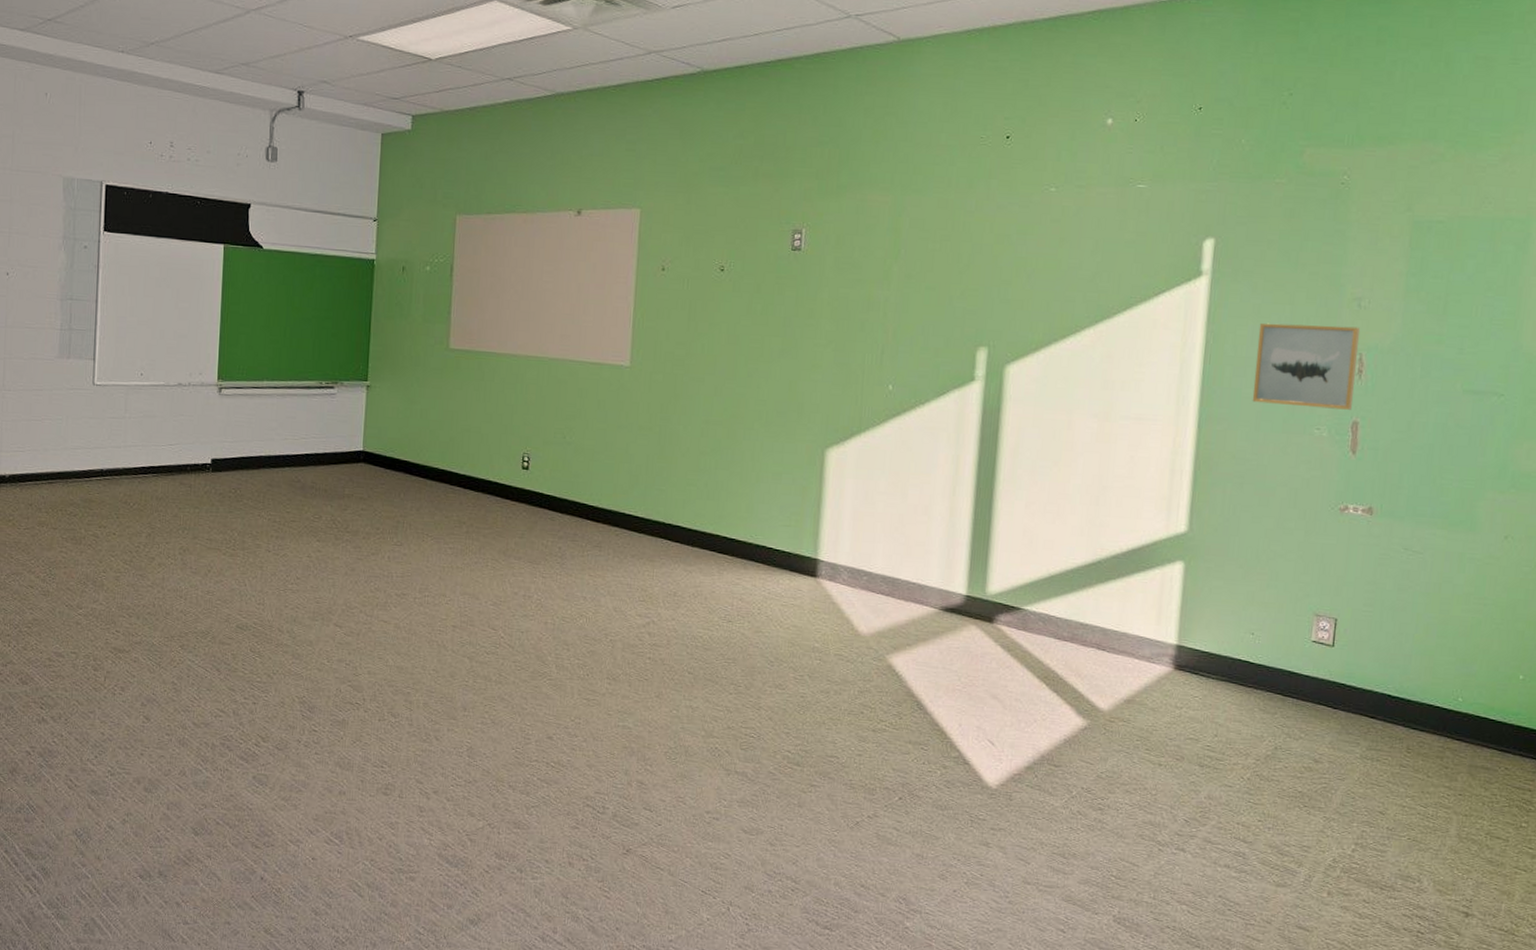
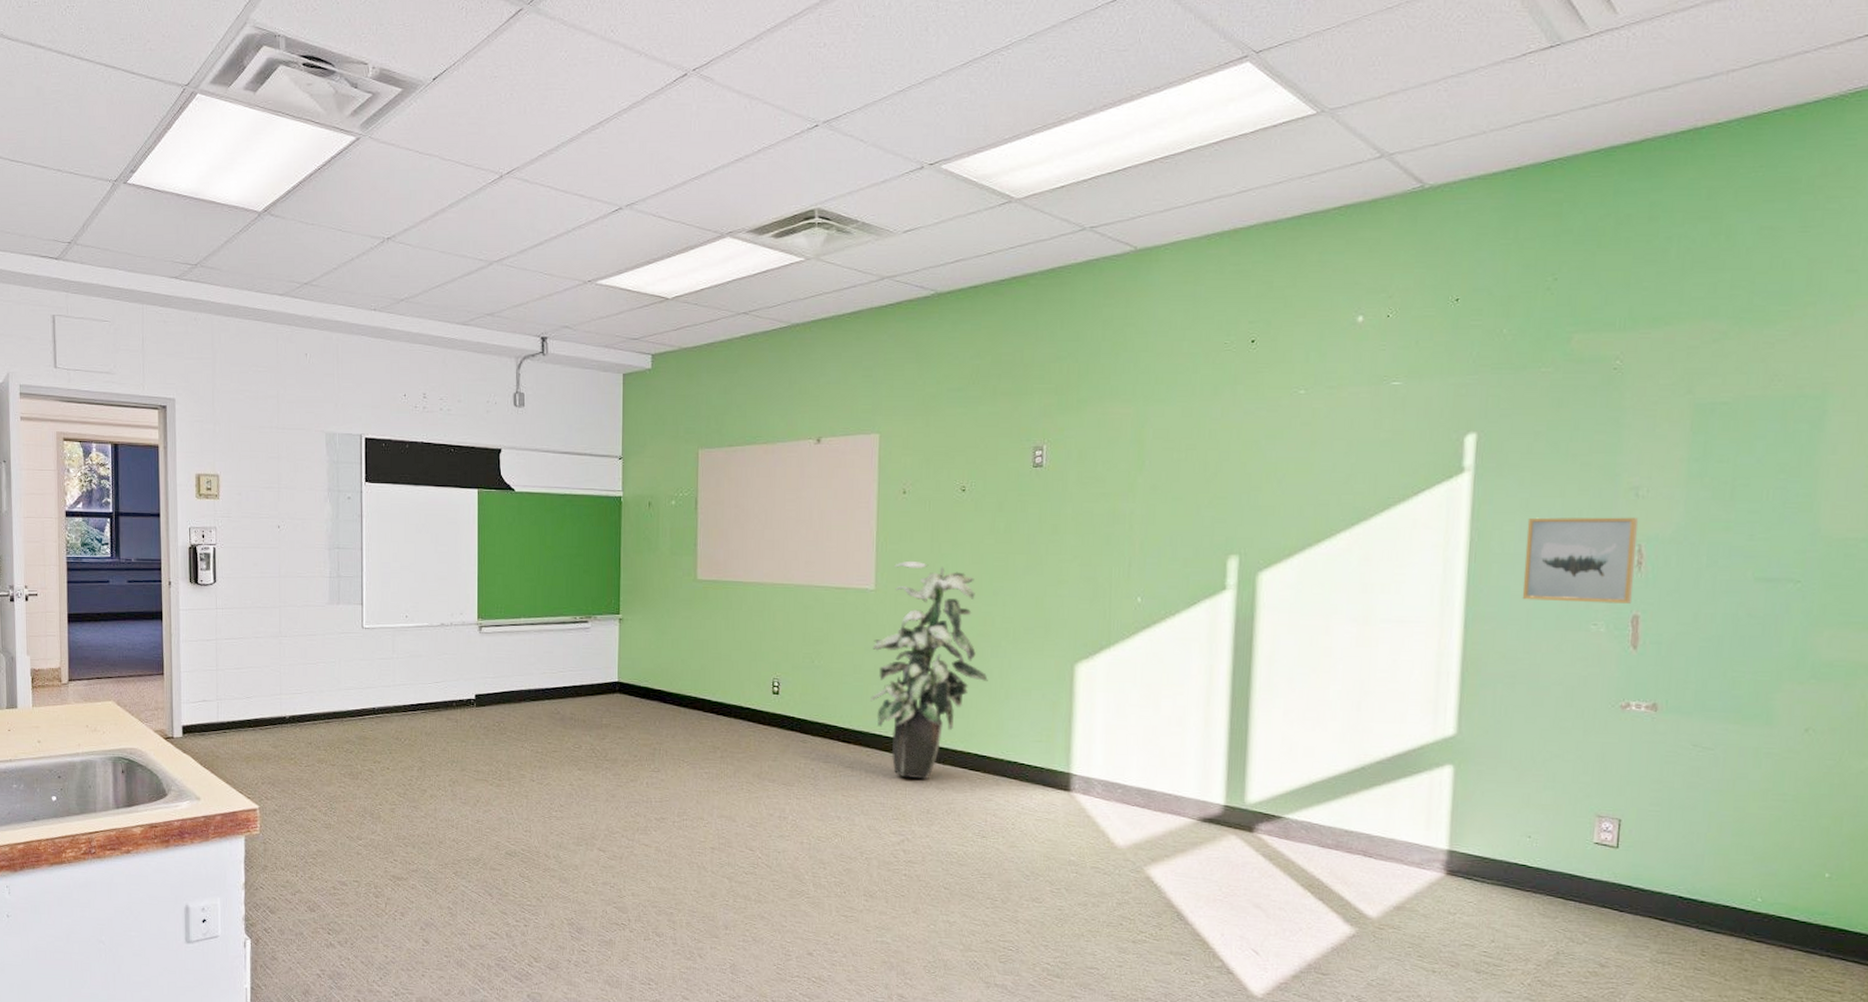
indoor plant: none [620,338,740,562] -> present [869,560,988,780]

